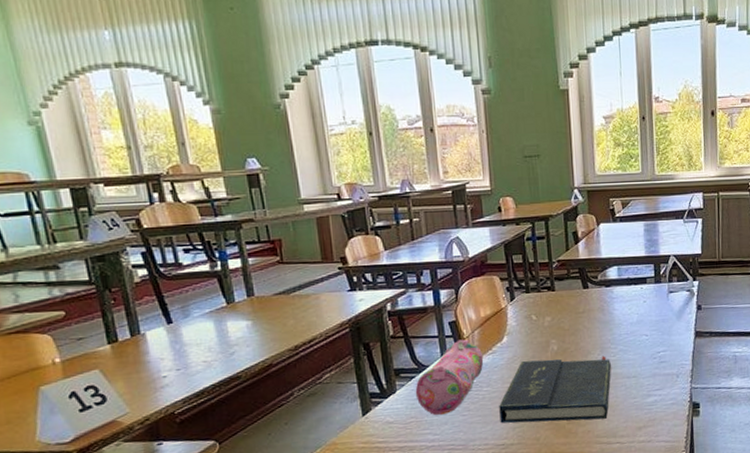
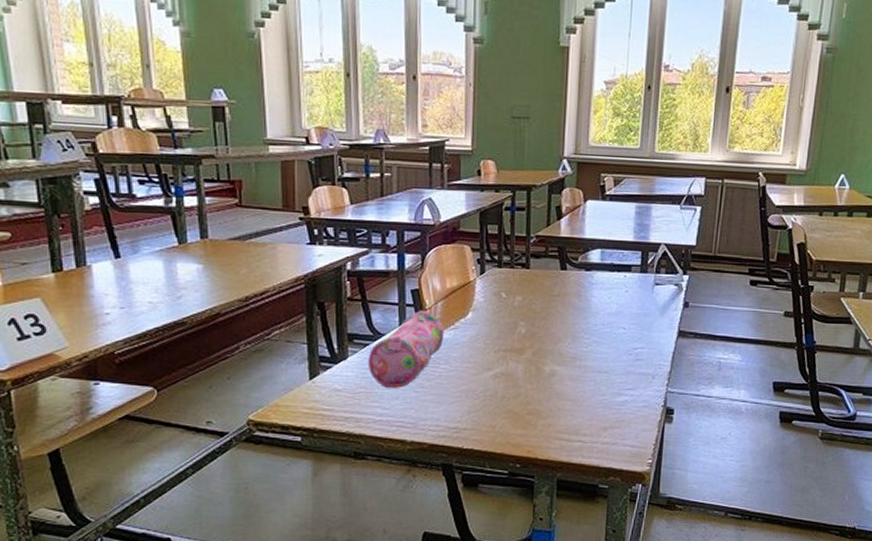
book: present [499,355,612,424] -> none [455,340,583,414]

